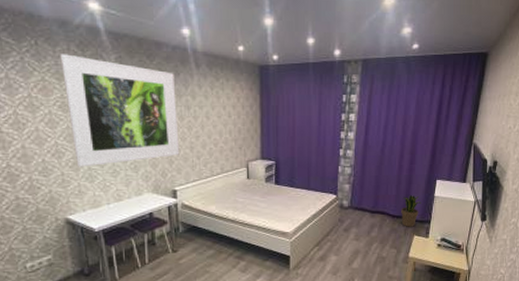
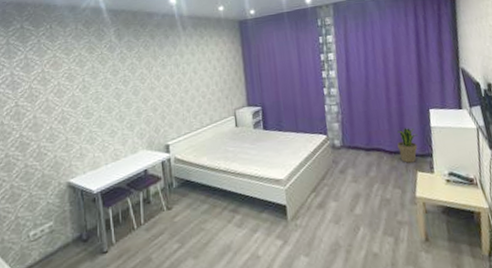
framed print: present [60,54,180,167] -> none [69,32,171,131]

